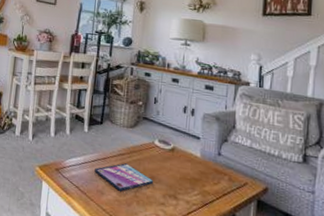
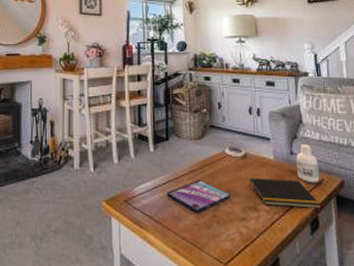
notepad: none [173,170,241,209] -> present [249,178,322,209]
bottle: none [221,148,245,185] -> present [295,144,320,183]

